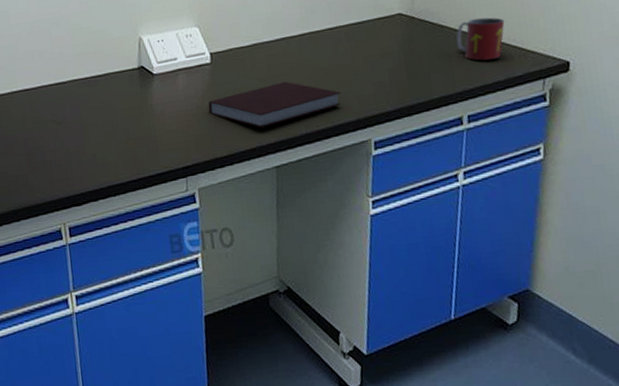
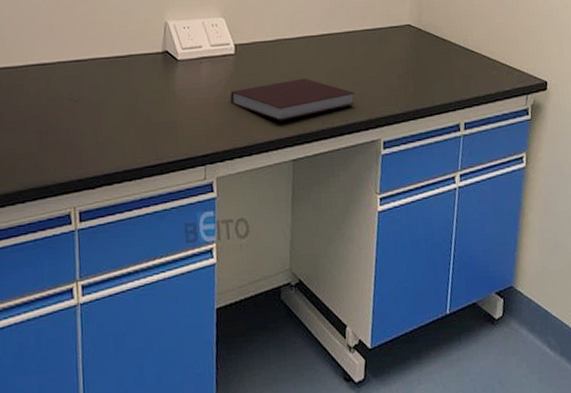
mug: present [456,17,505,61] -> none [456,36,496,74]

